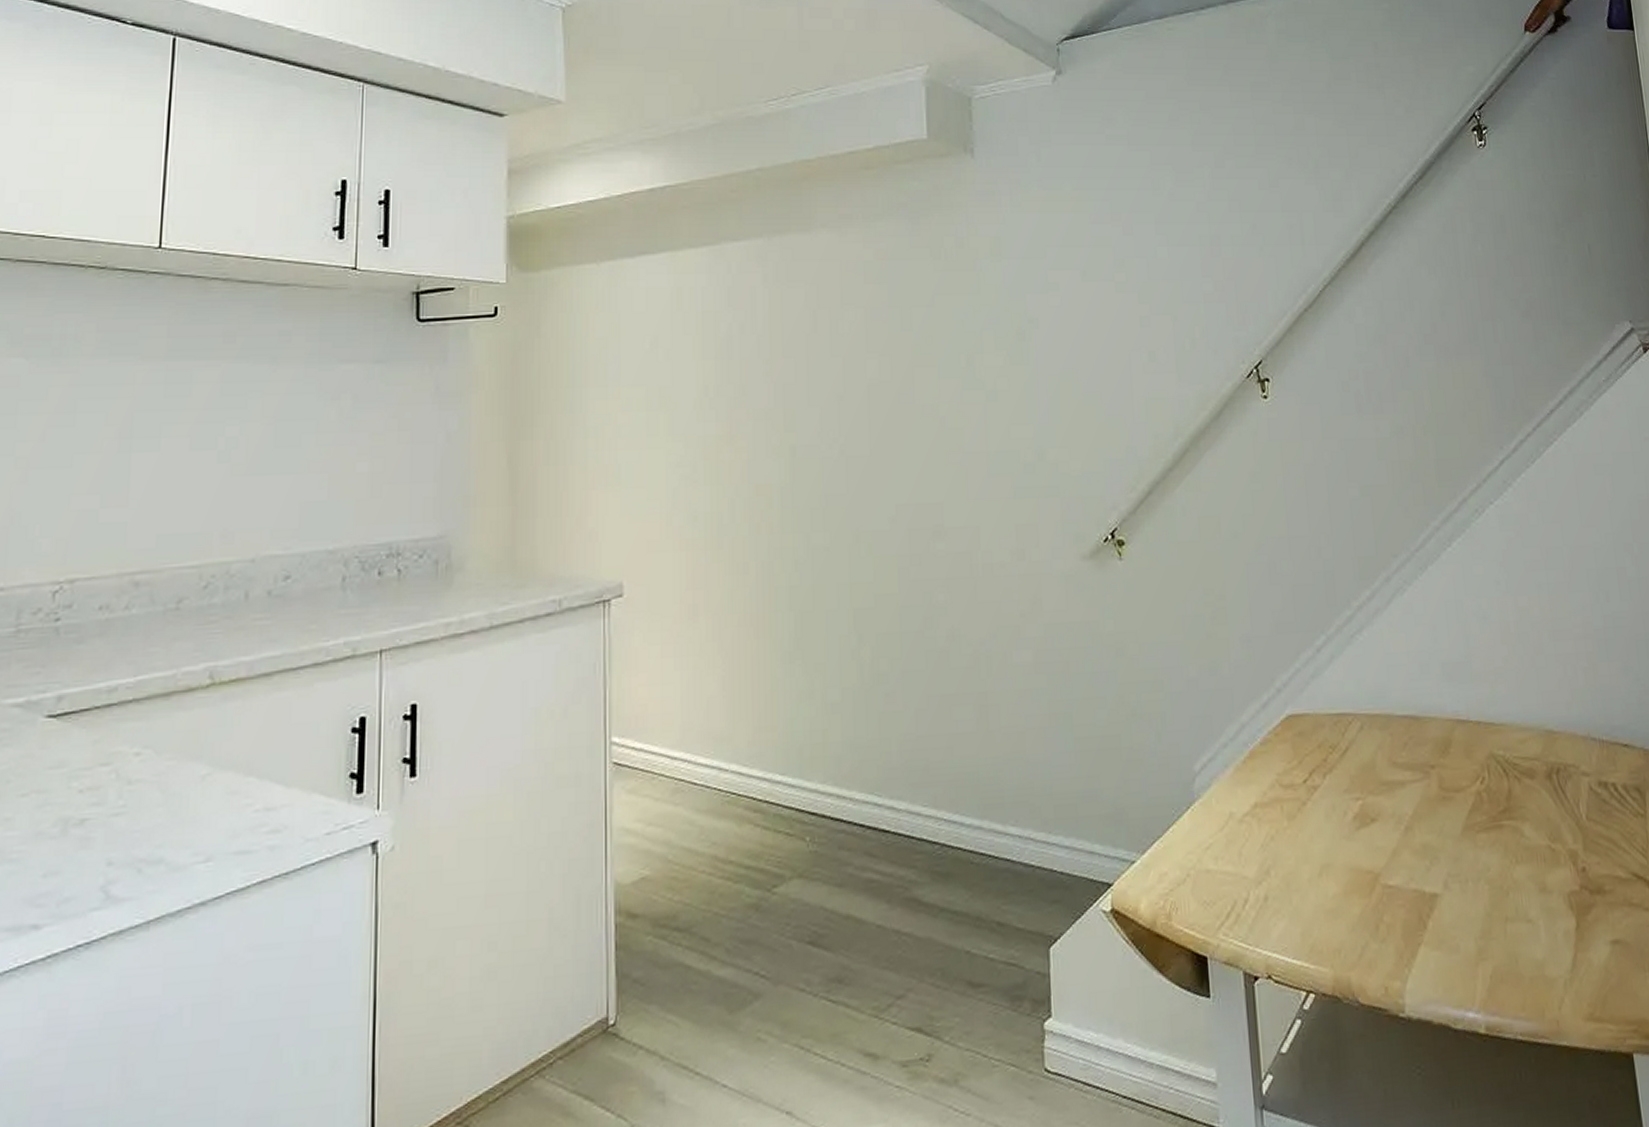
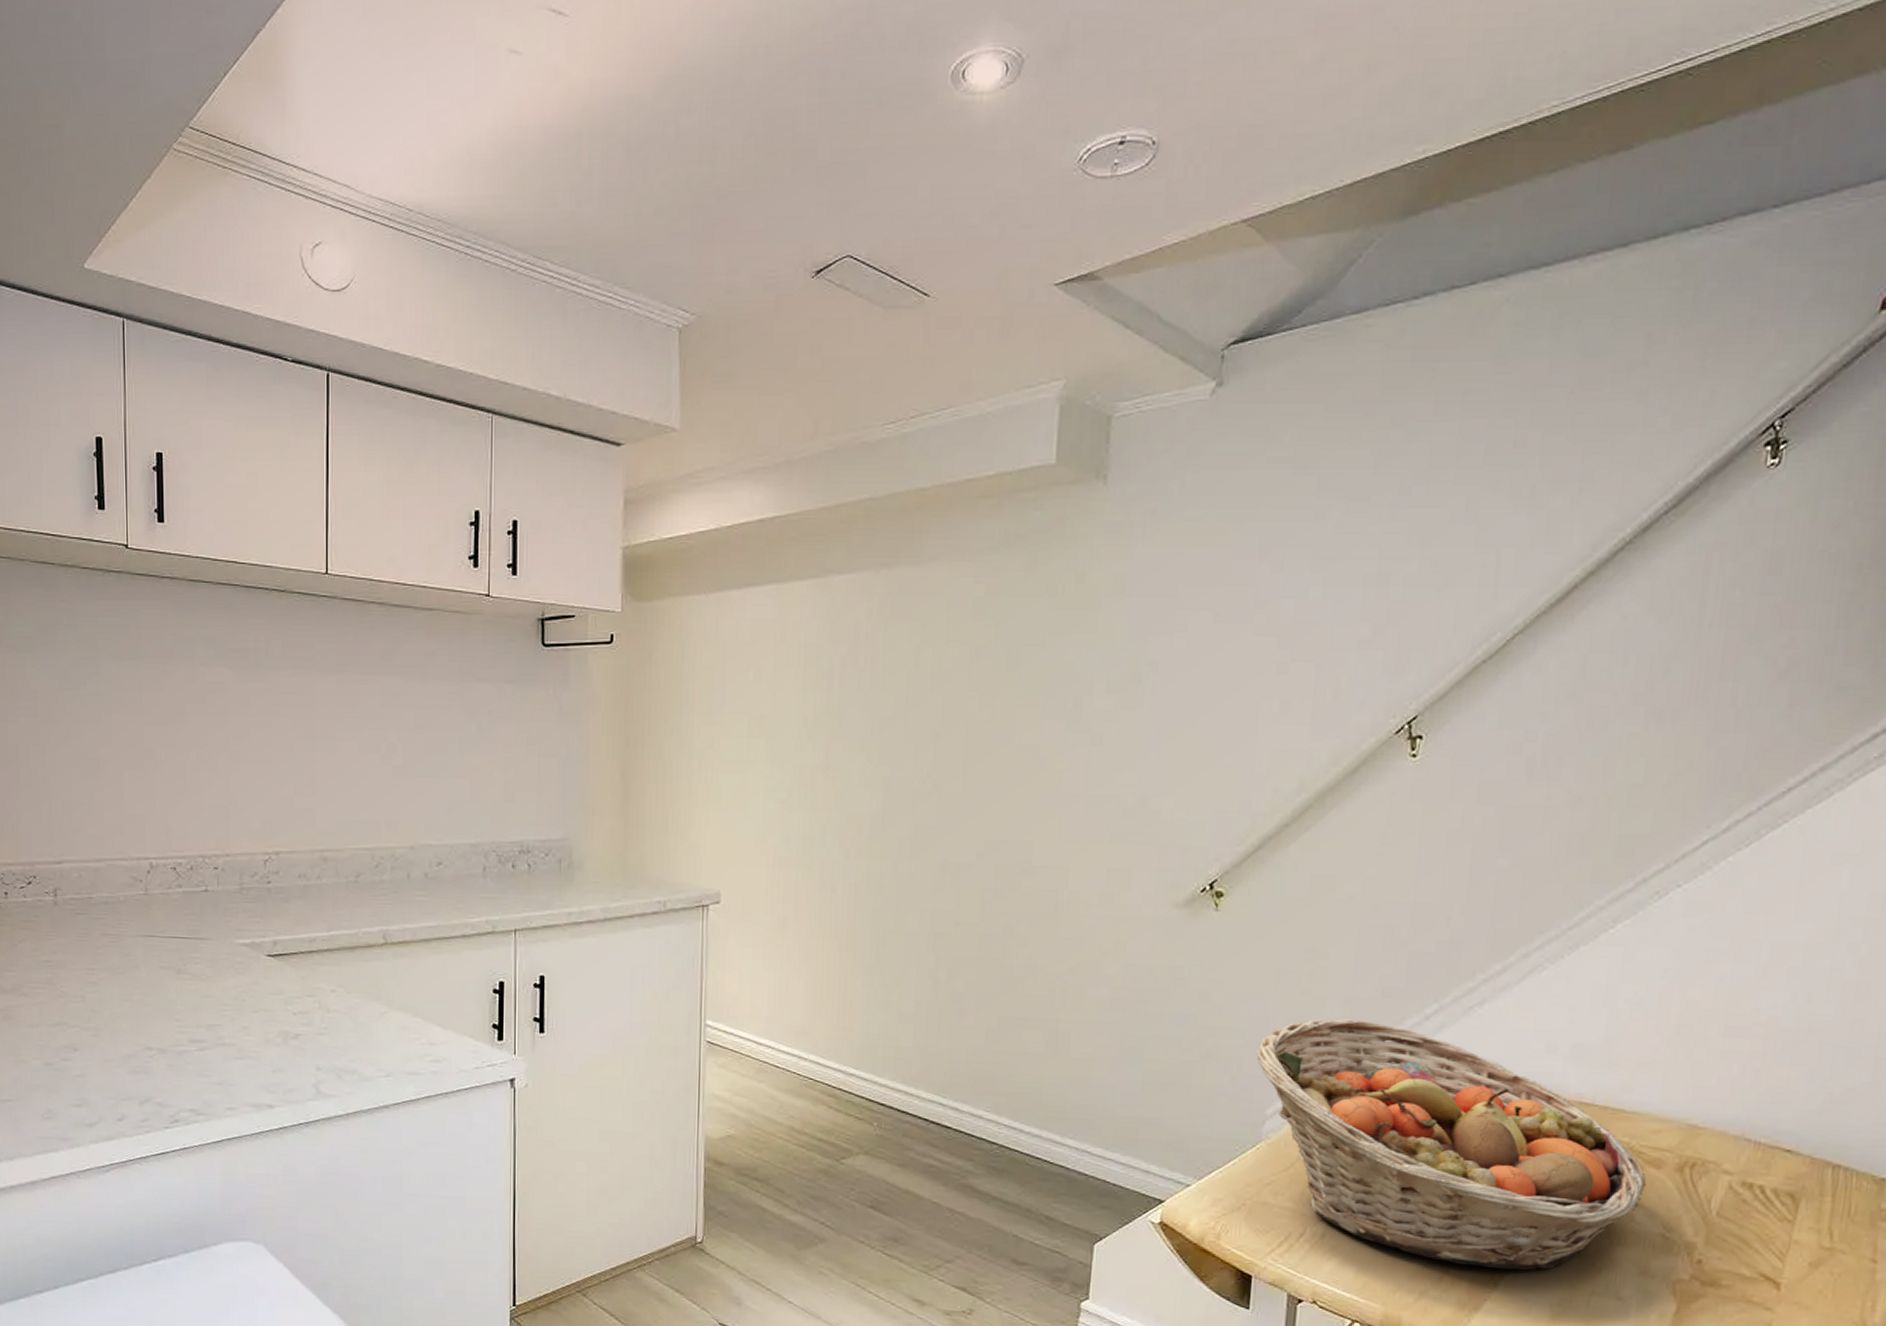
fruit basket: none [1176,659,1526,909] -> present [1256,1019,1646,1270]

